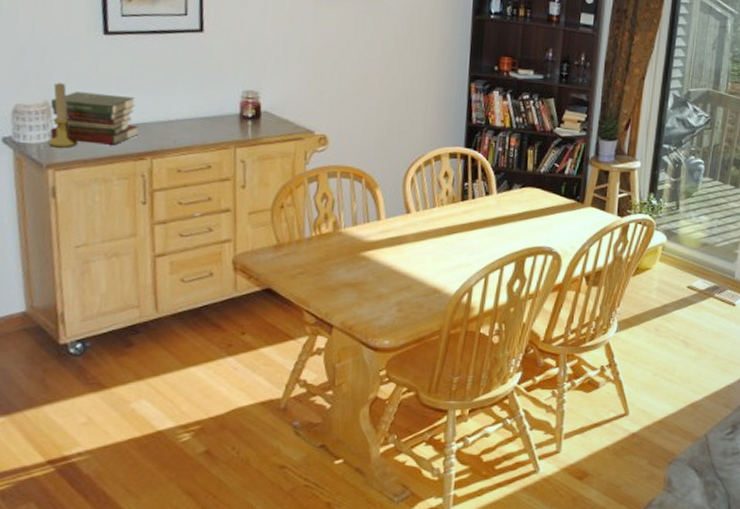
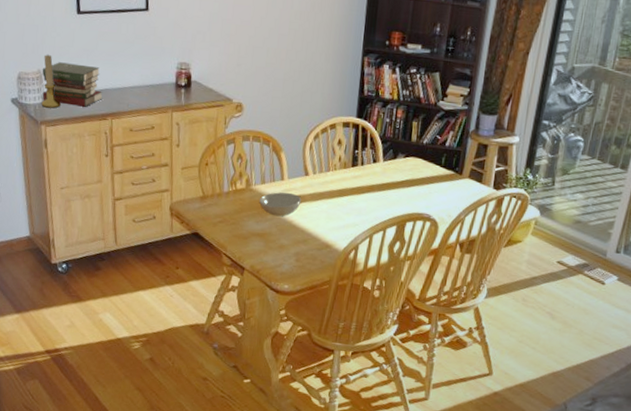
soup bowl: none [349,233,403,262] -> present [259,192,302,217]

